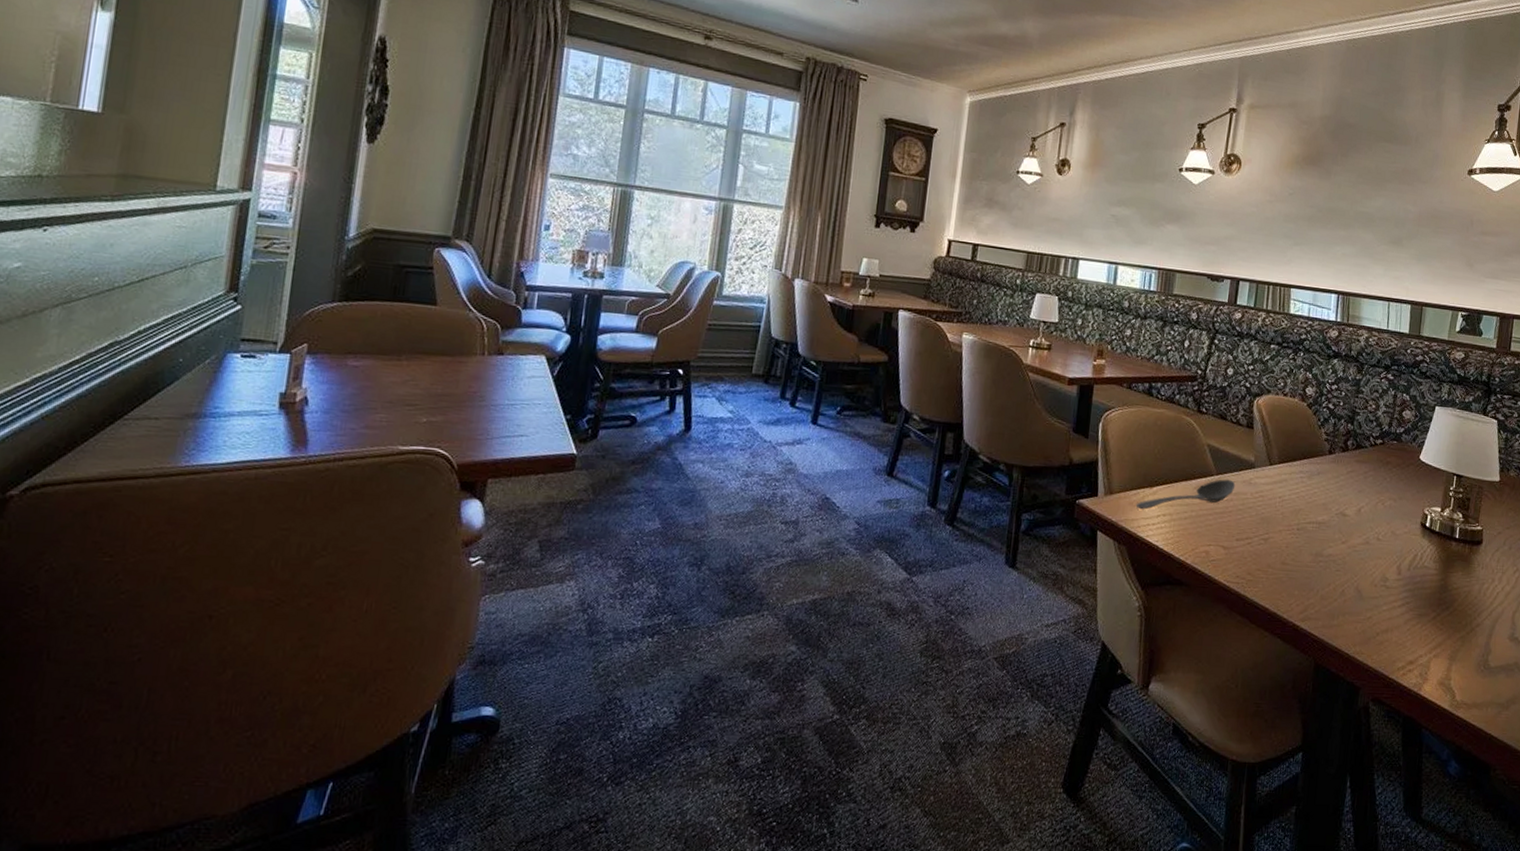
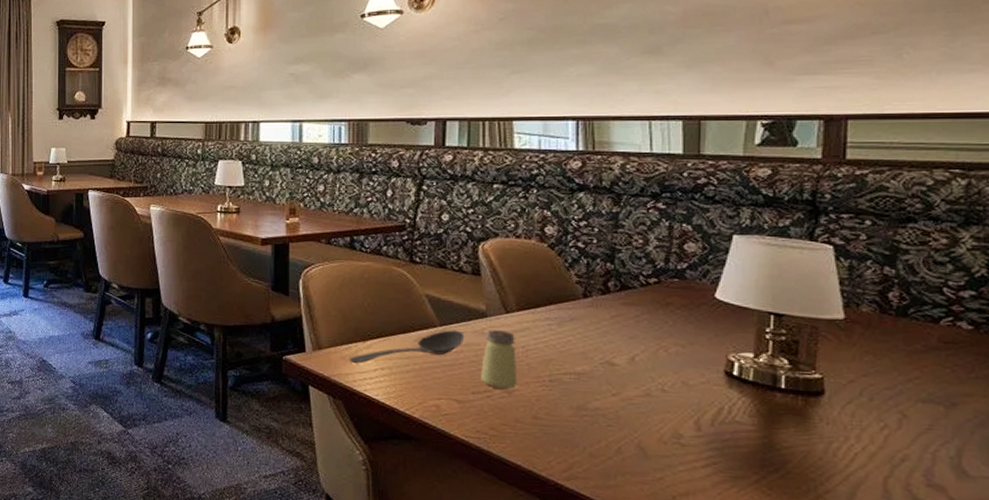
saltshaker: none [1245,480,1275,536] -> present [481,329,518,389]

